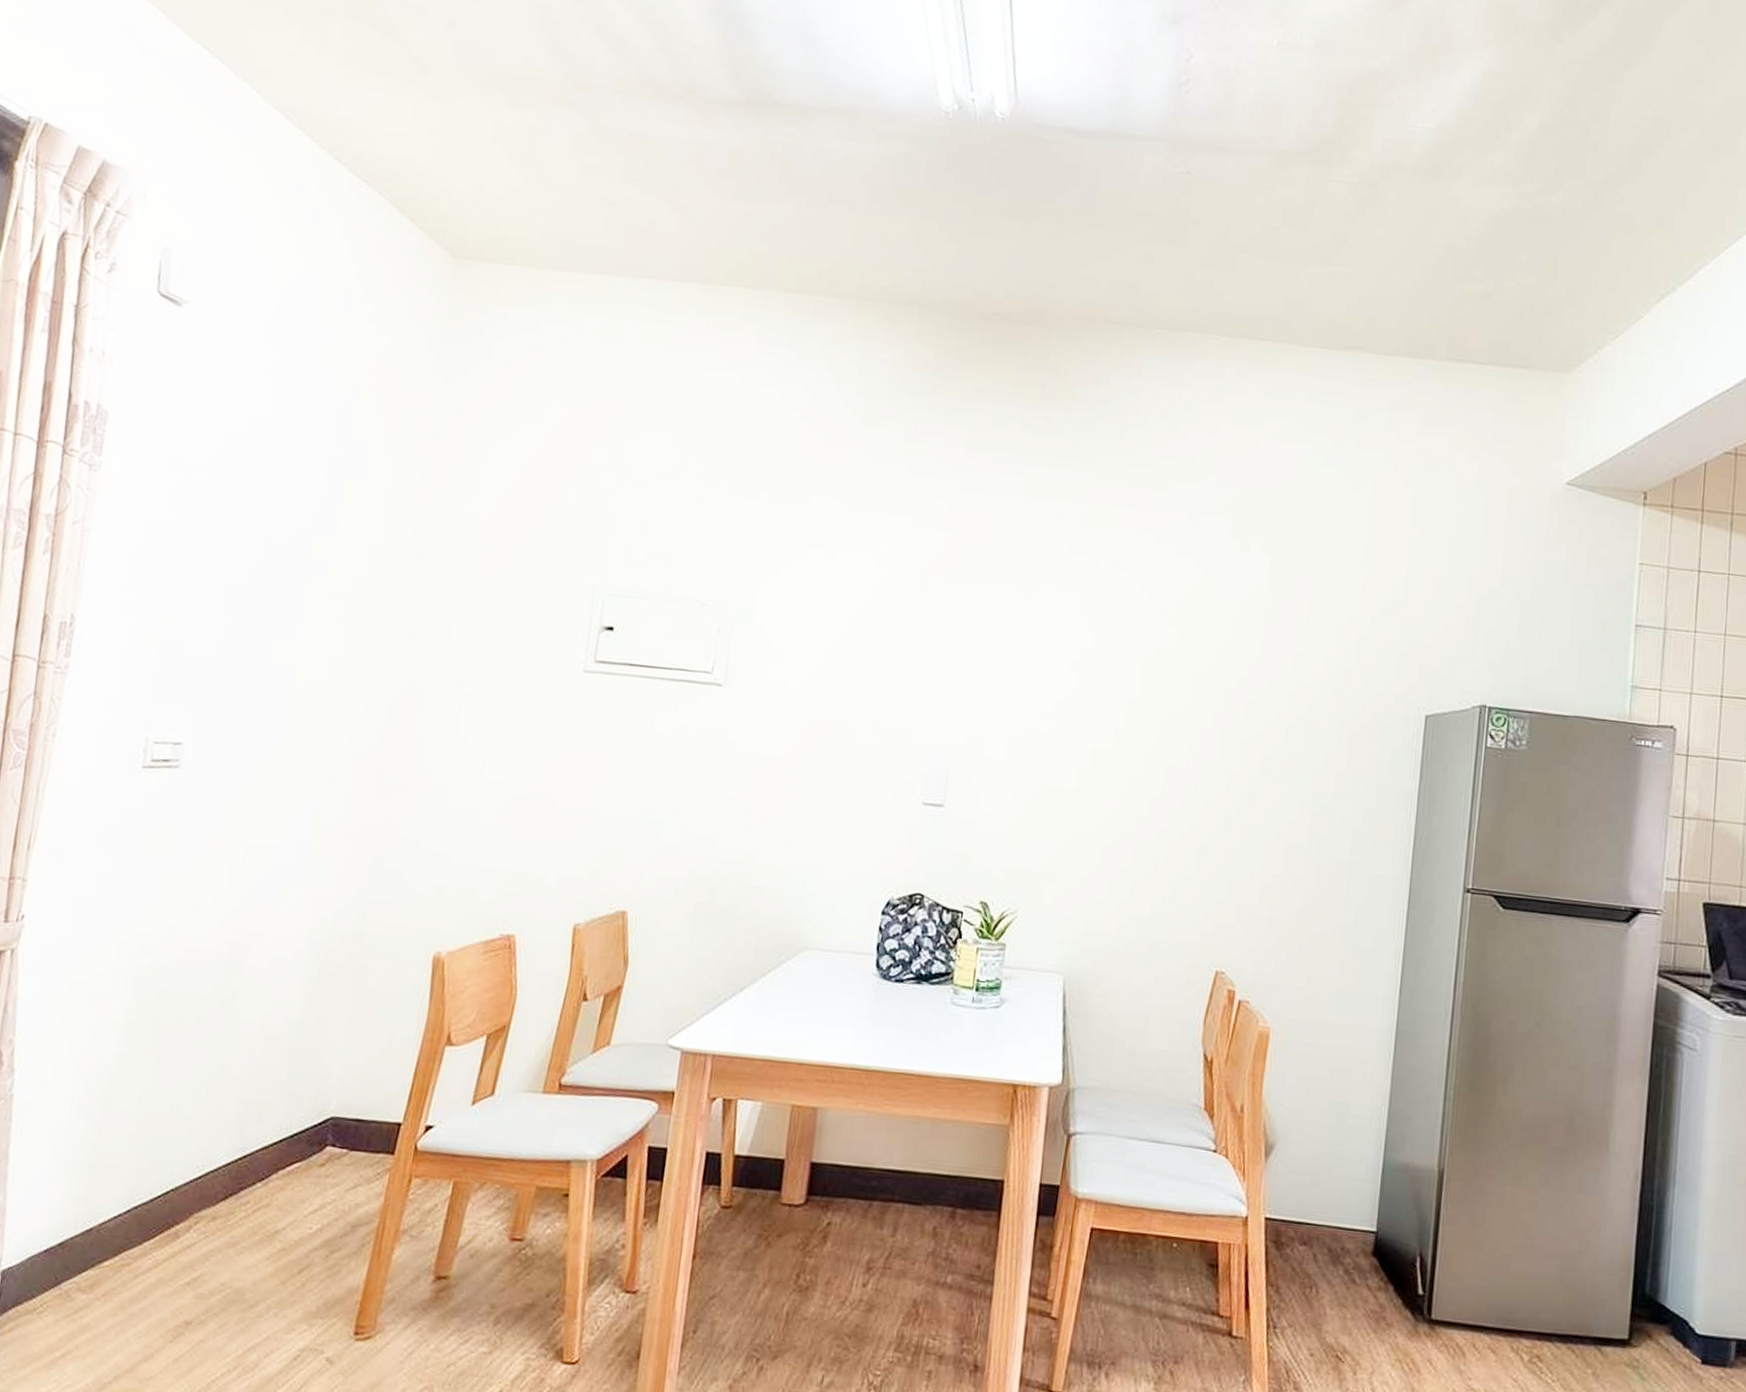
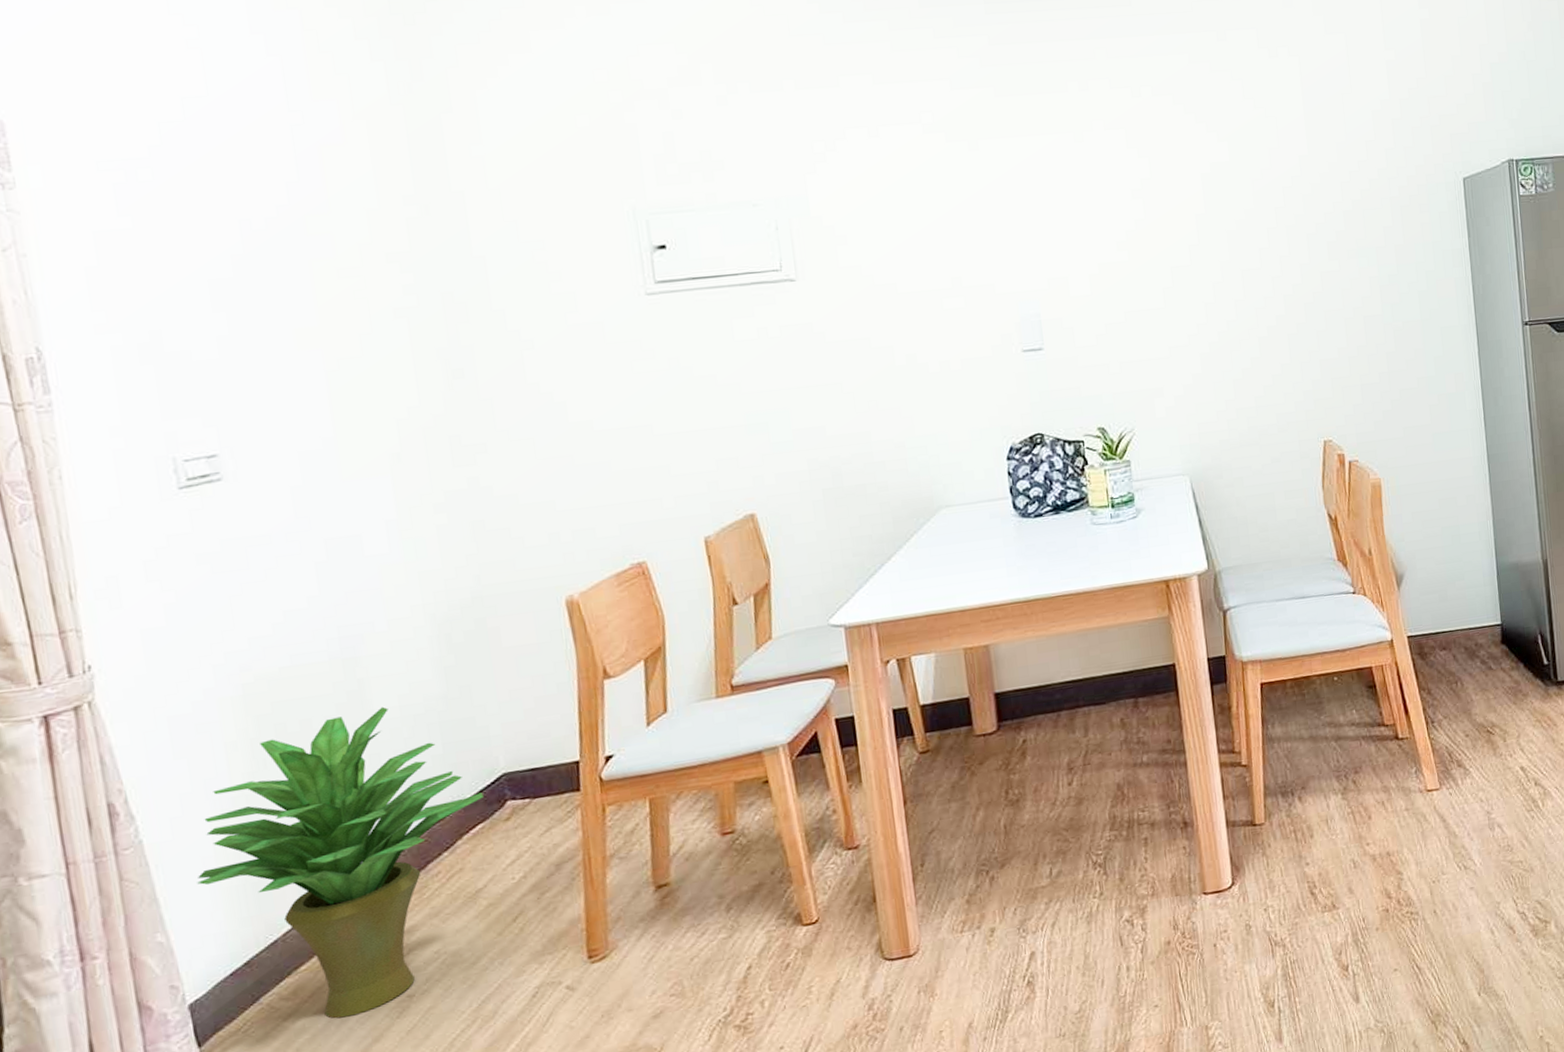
potted plant: none [45,1019,308,1328] -> present [197,706,483,1019]

